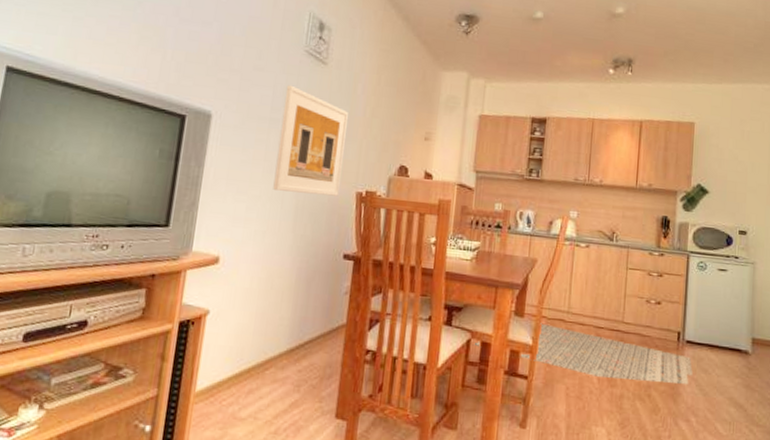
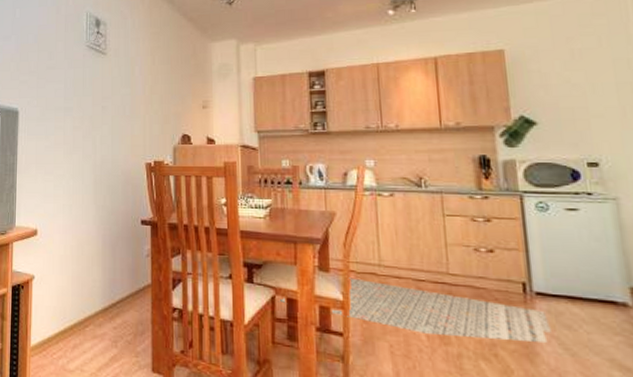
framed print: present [273,85,348,197] -> none [74,77,130,169]

